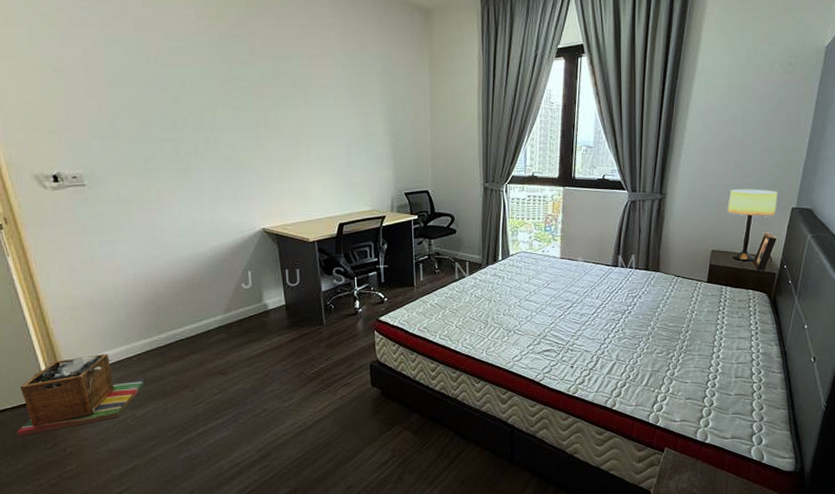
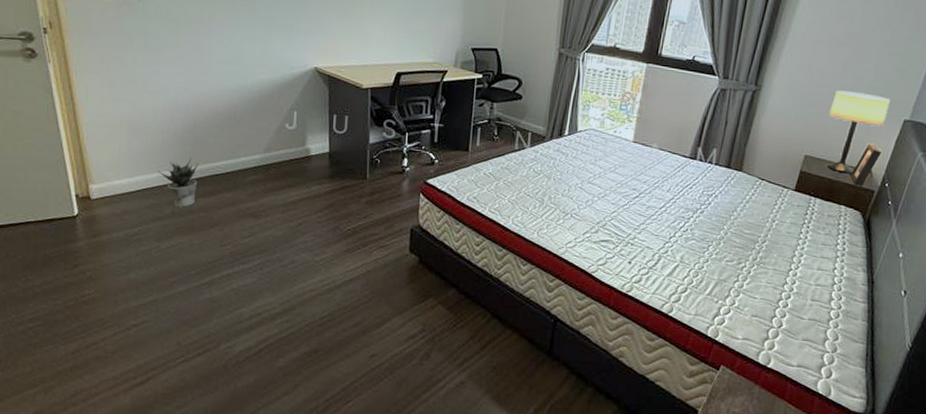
laundry basket: present [17,353,145,437] -> none [38,177,173,253]
potted plant: none [125,327,165,375] -> present [157,158,198,207]

